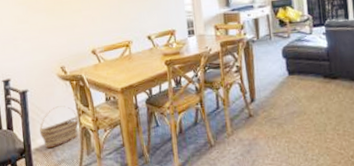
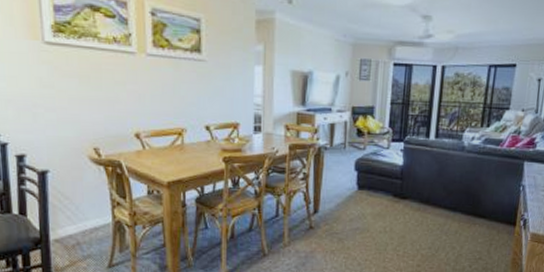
basket: present [39,105,80,149] -> none [60,194,113,241]

